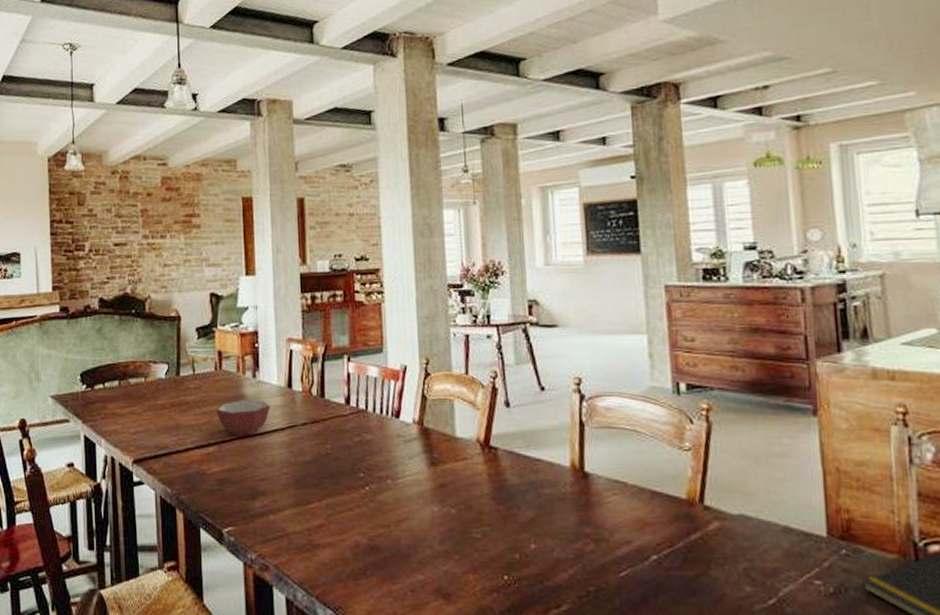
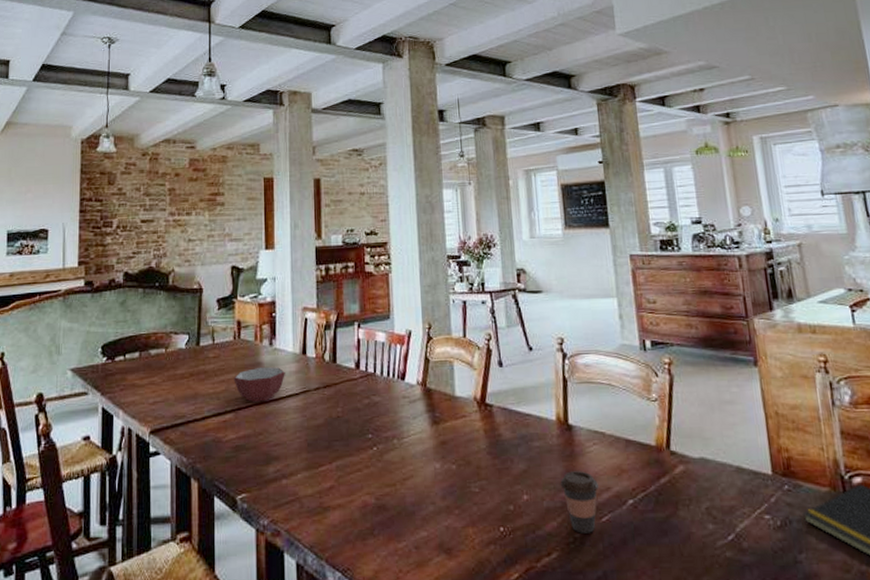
coffee cup: none [573,522,619,588] -> present [560,471,600,534]

